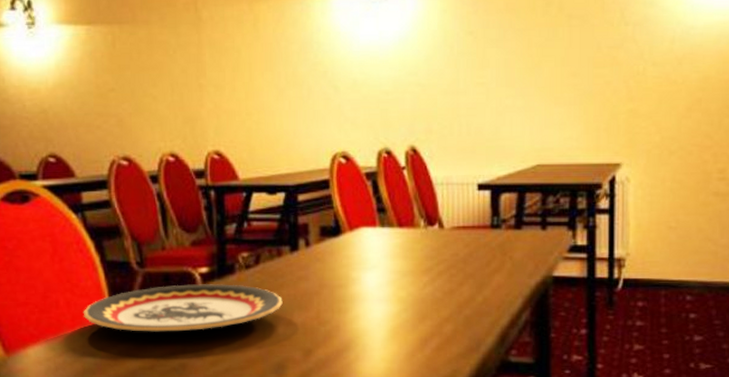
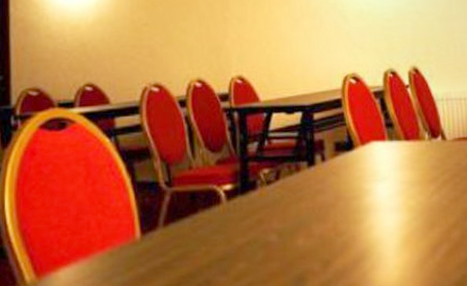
plate: present [83,284,283,332] -> none [113,199,302,250]

